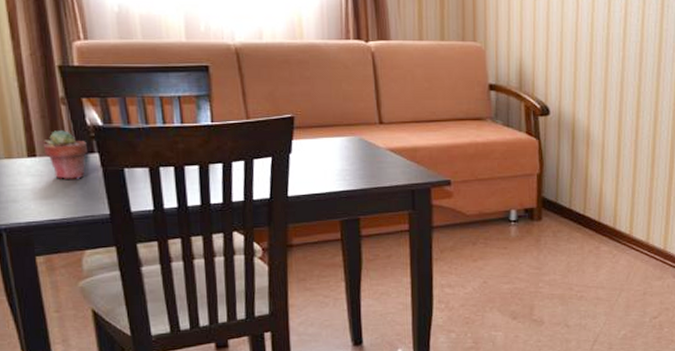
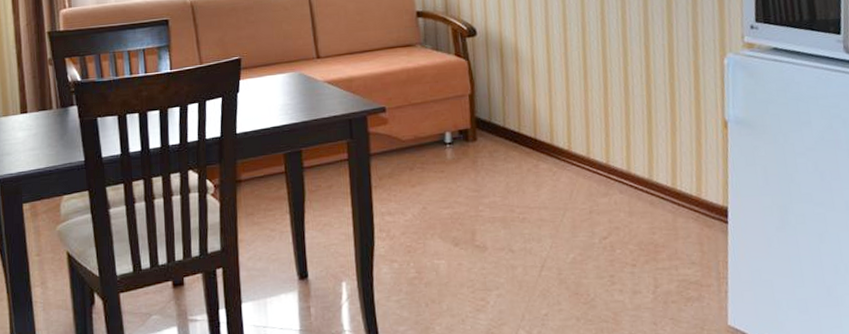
potted succulent: present [43,129,87,180] -> none [33,87,68,132]

